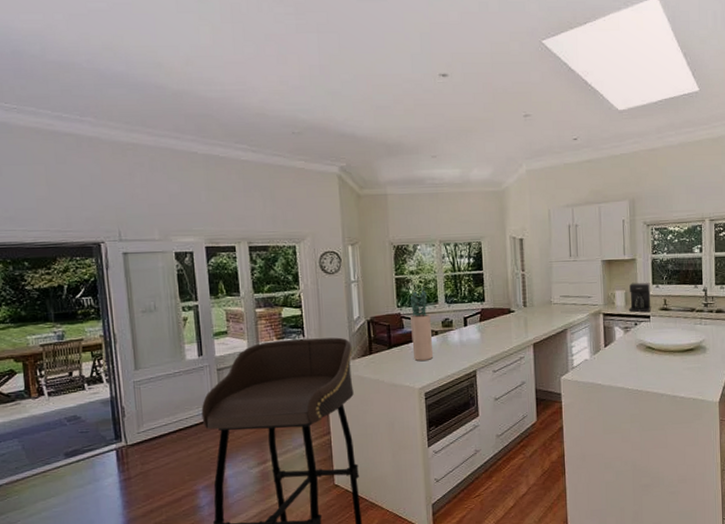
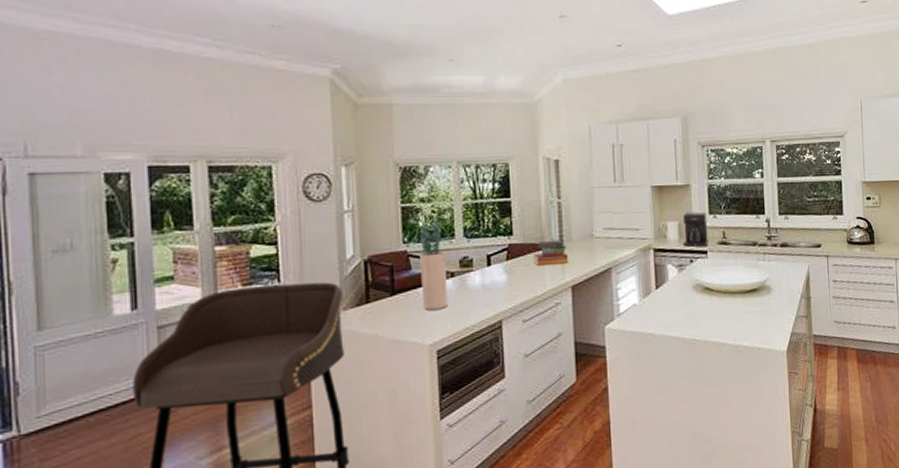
books: none [501,306,530,326] -> present [533,240,568,266]

